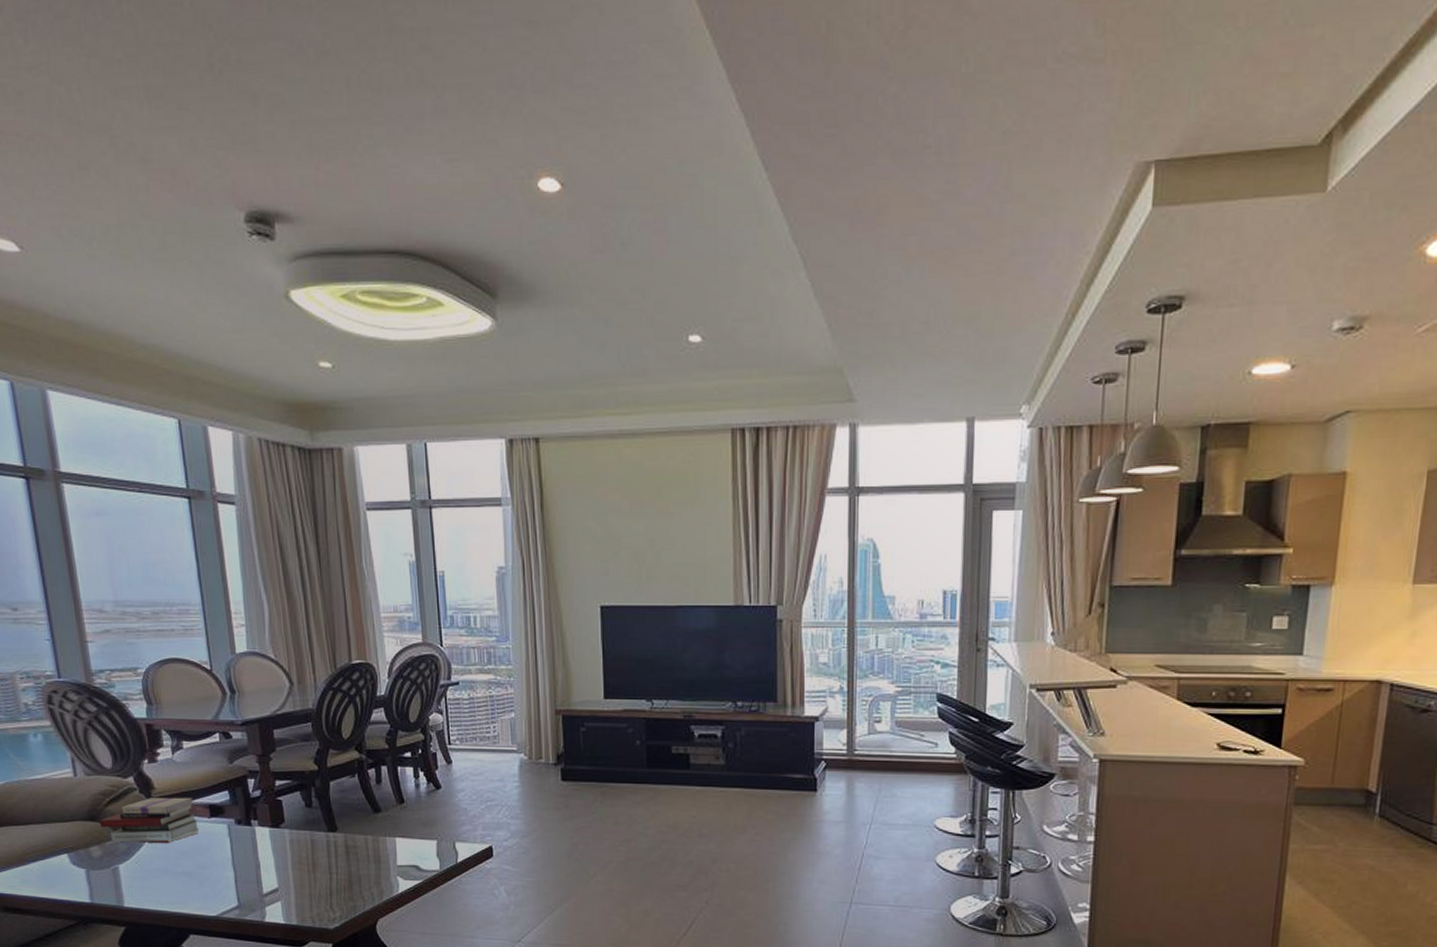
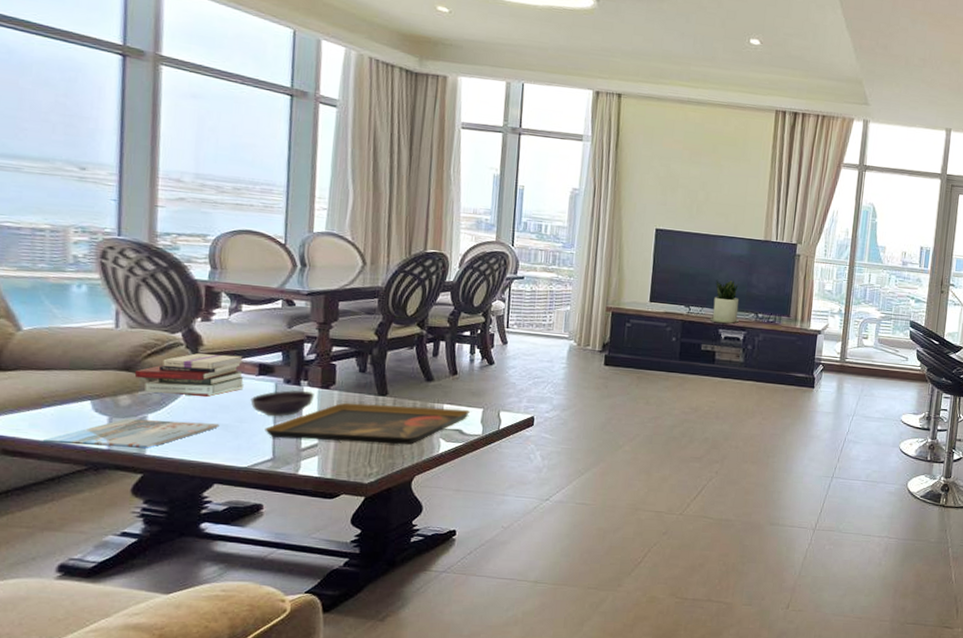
magazine: none [34,870,184,900] -> present [42,418,220,449]
bowl: none [207,830,267,861] -> present [250,389,314,418]
decorative tray: none [226,841,424,885] -> present [265,402,470,445]
planter: none [678,662,715,719] -> present [709,280,740,325]

